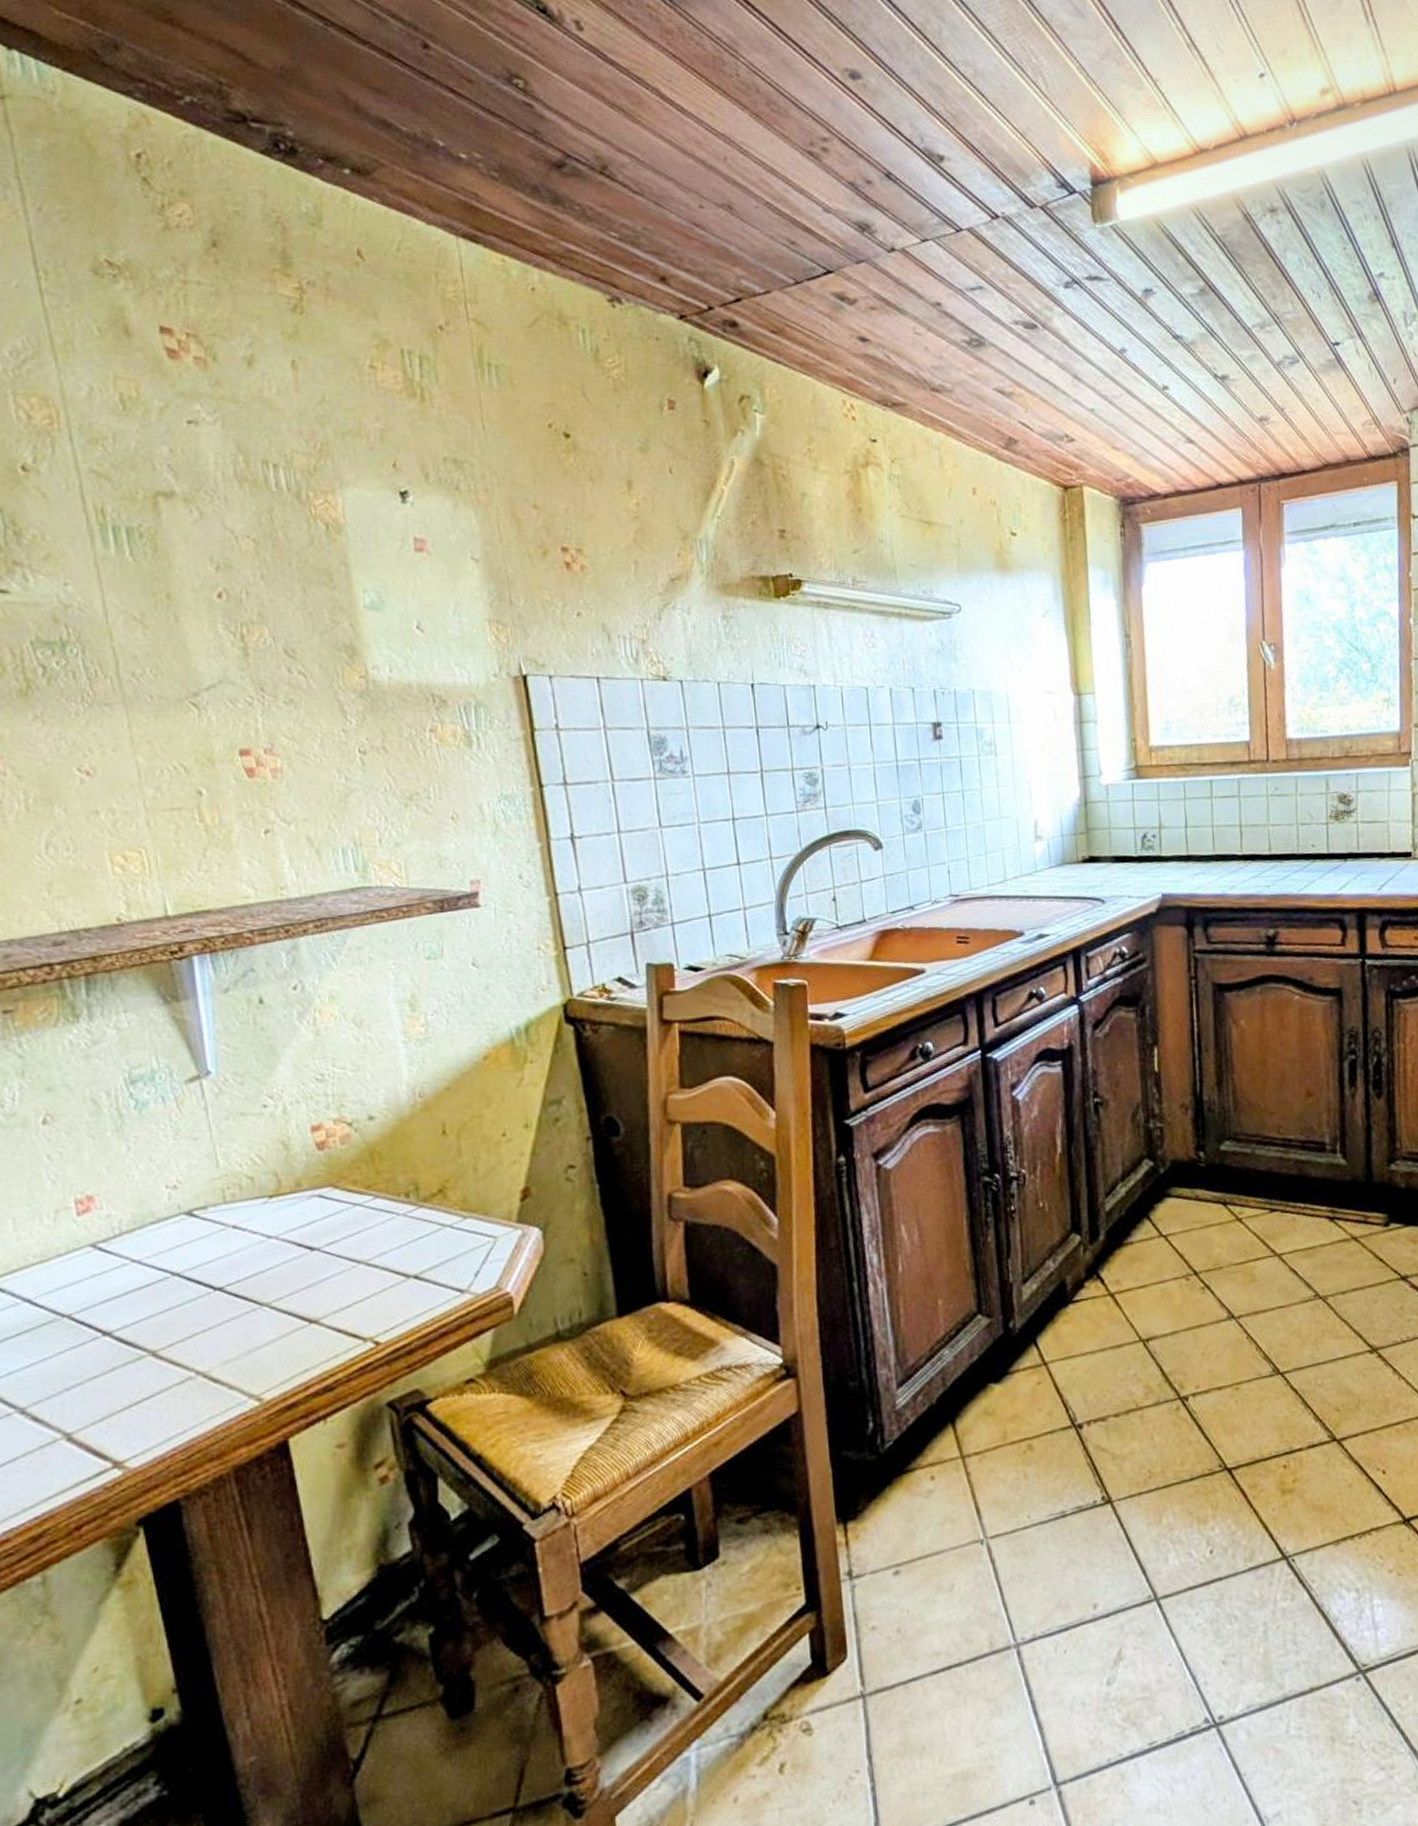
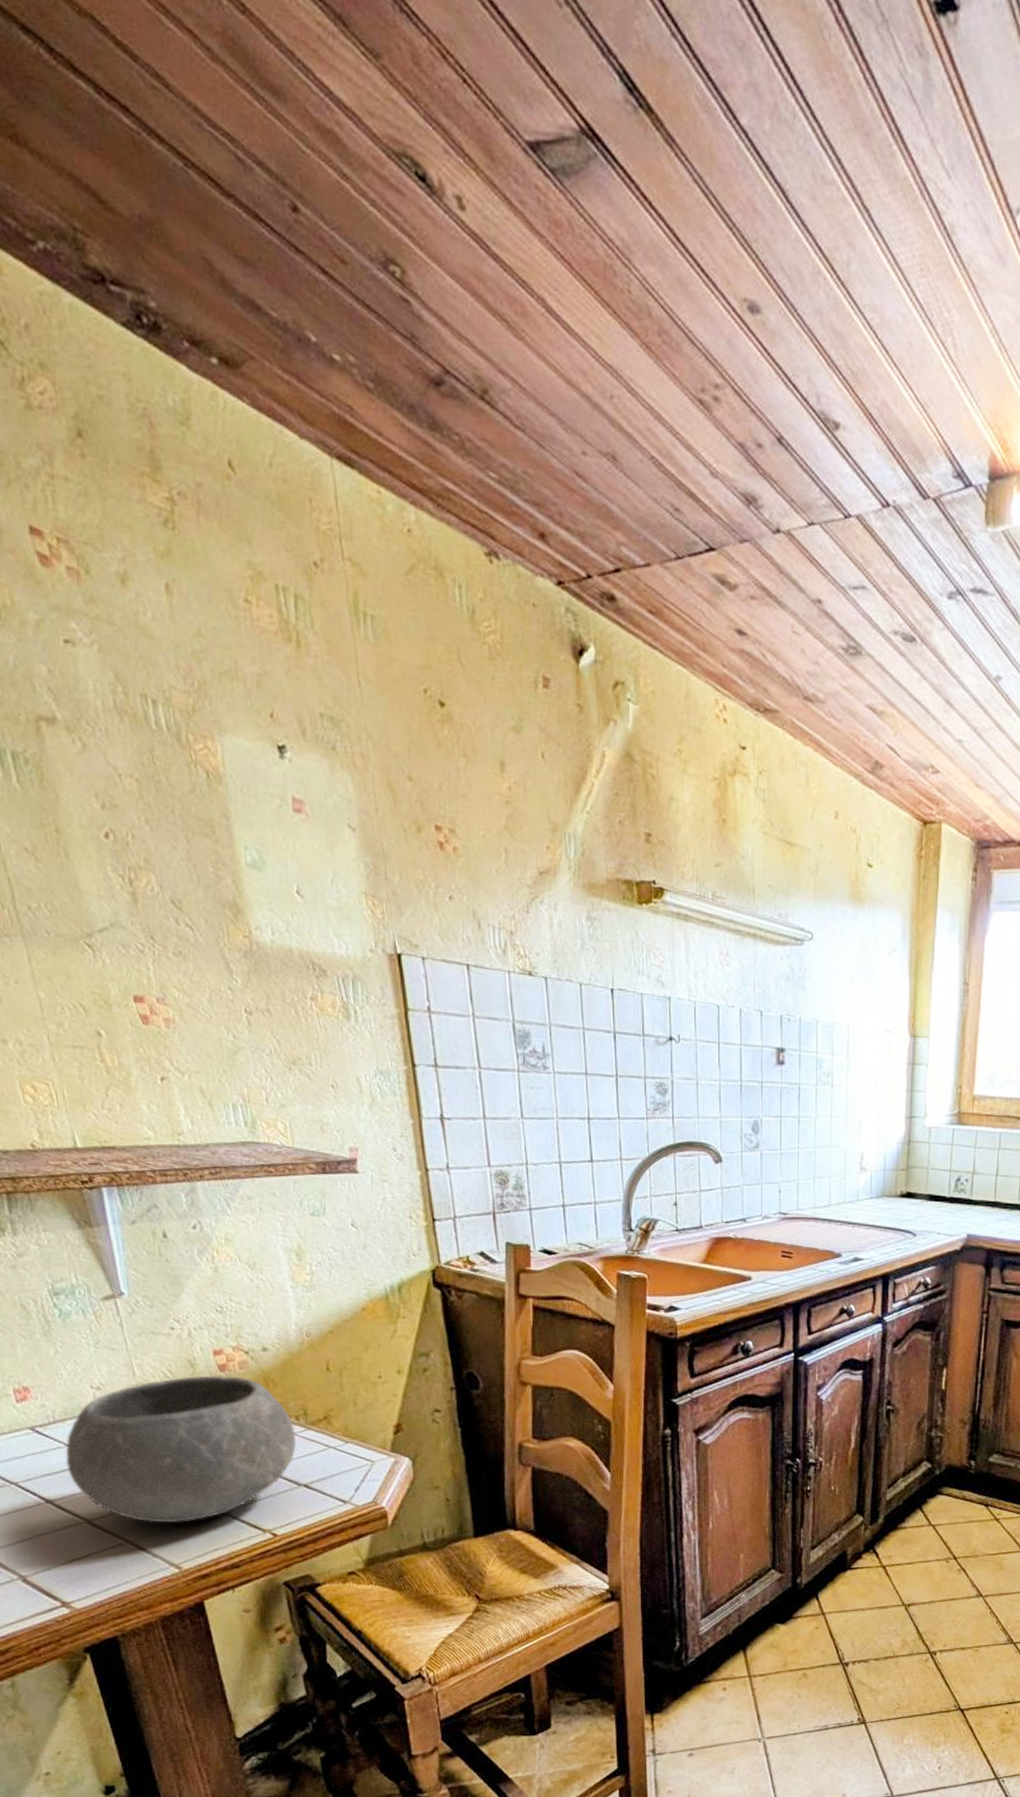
bowl: none [130,1153,406,1346] -> present [65,1375,296,1523]

